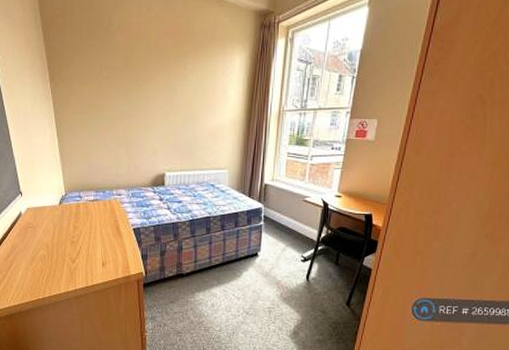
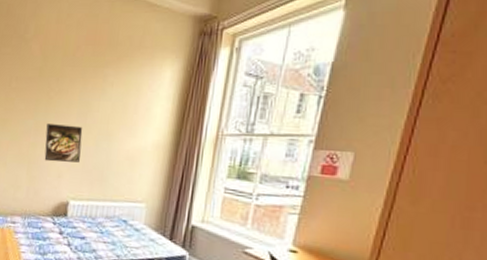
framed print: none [139,107,171,141] -> present [44,122,83,163]

